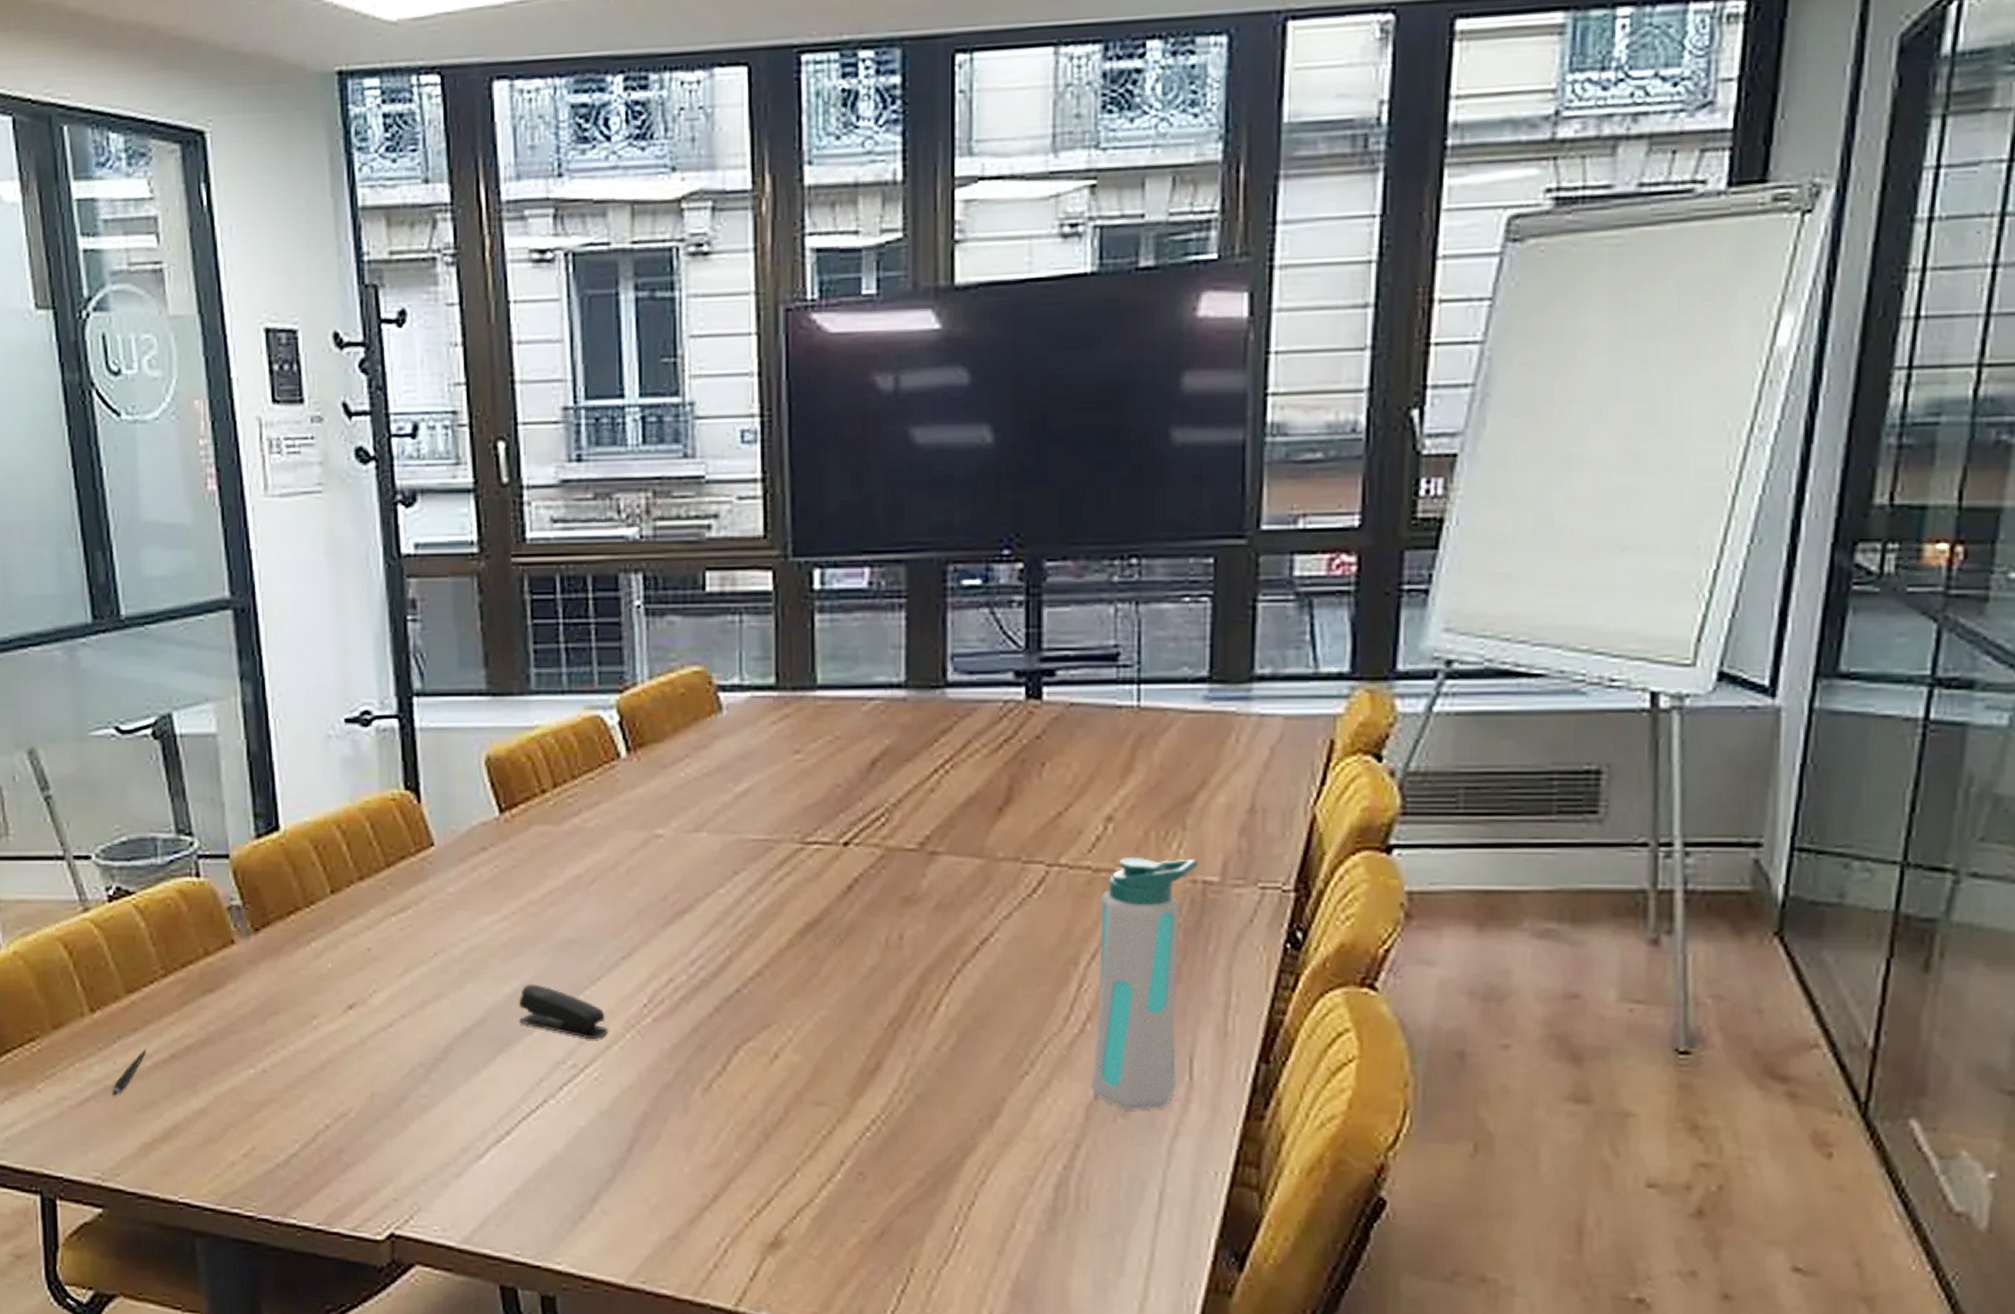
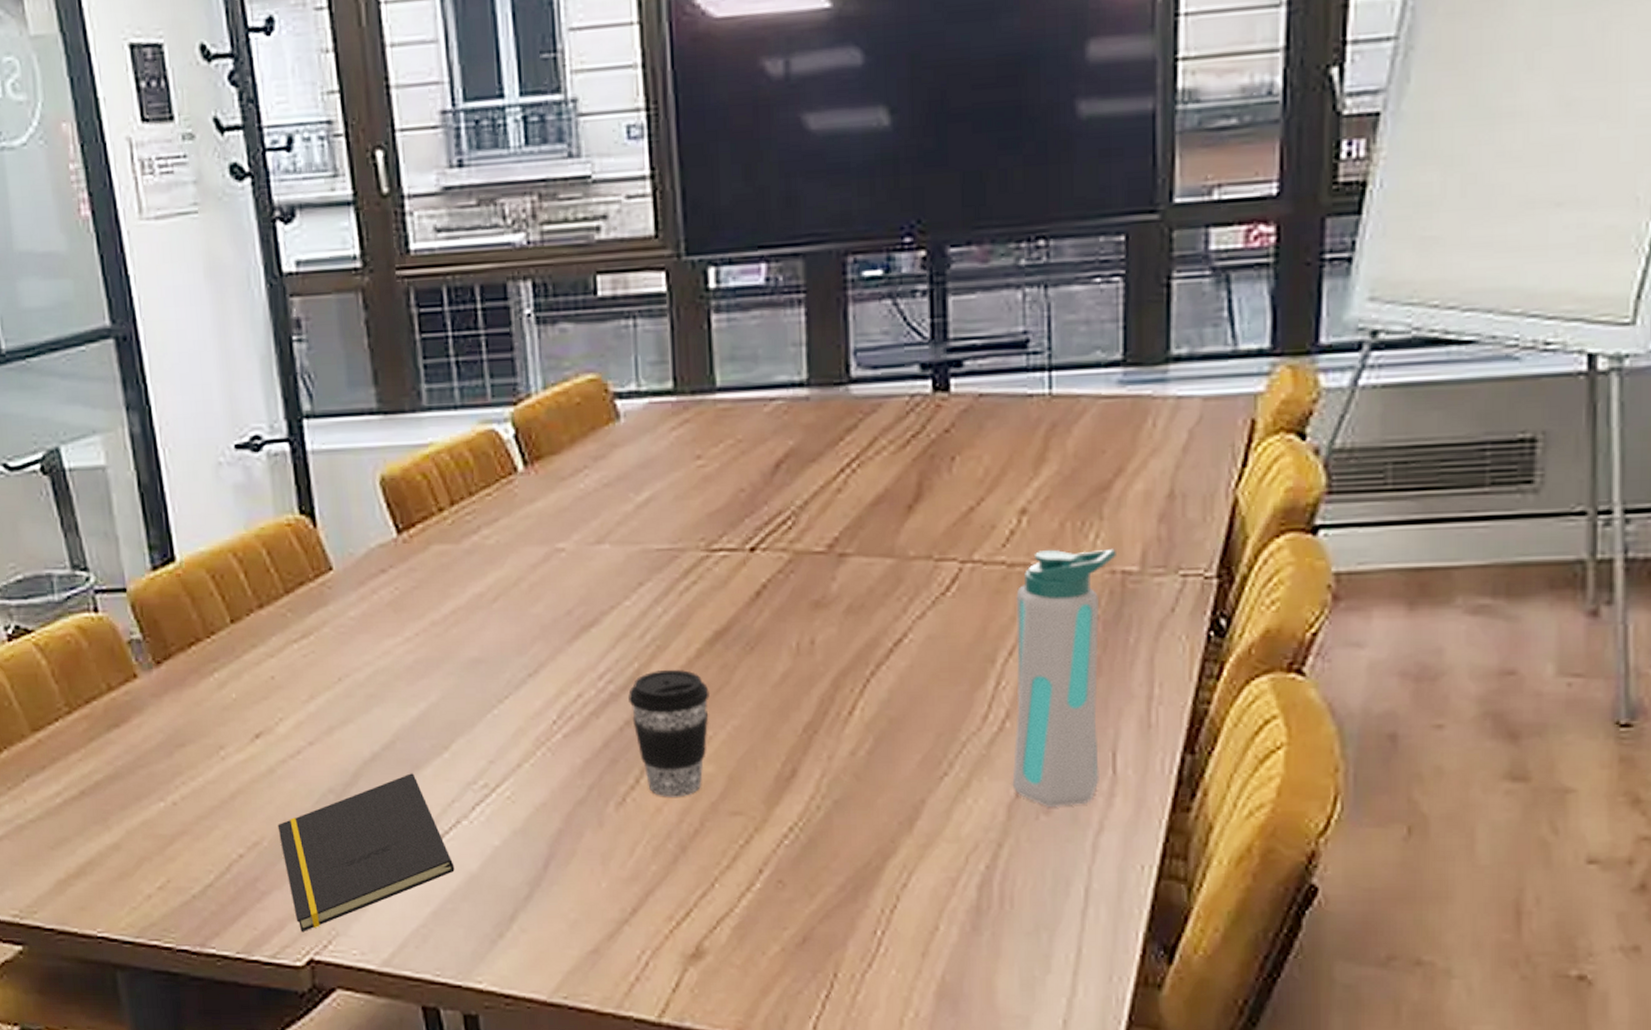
pen: present [112,1049,147,1096] -> none [24,786,56,834]
notepad: none [365,1050,539,1206] -> present [277,773,455,933]
stapler: present [518,984,609,1040] -> none [426,705,519,759]
coffee cup: none [719,958,798,1085] -> present [628,669,710,797]

